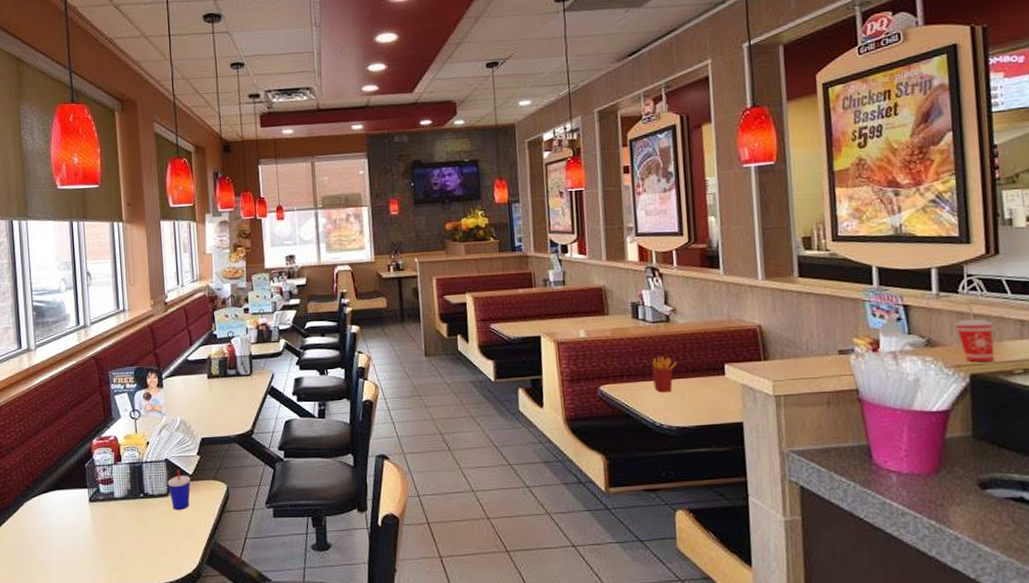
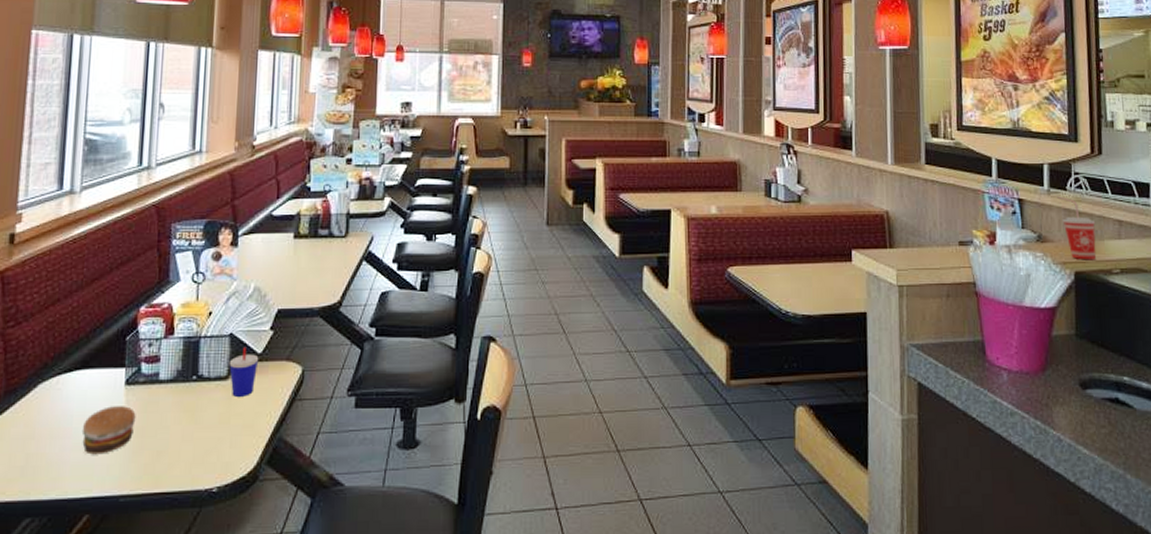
hamburger: none [61,519,101,557] -> present [81,406,136,455]
french fries: present [651,356,677,393] -> none [780,238,806,277]

